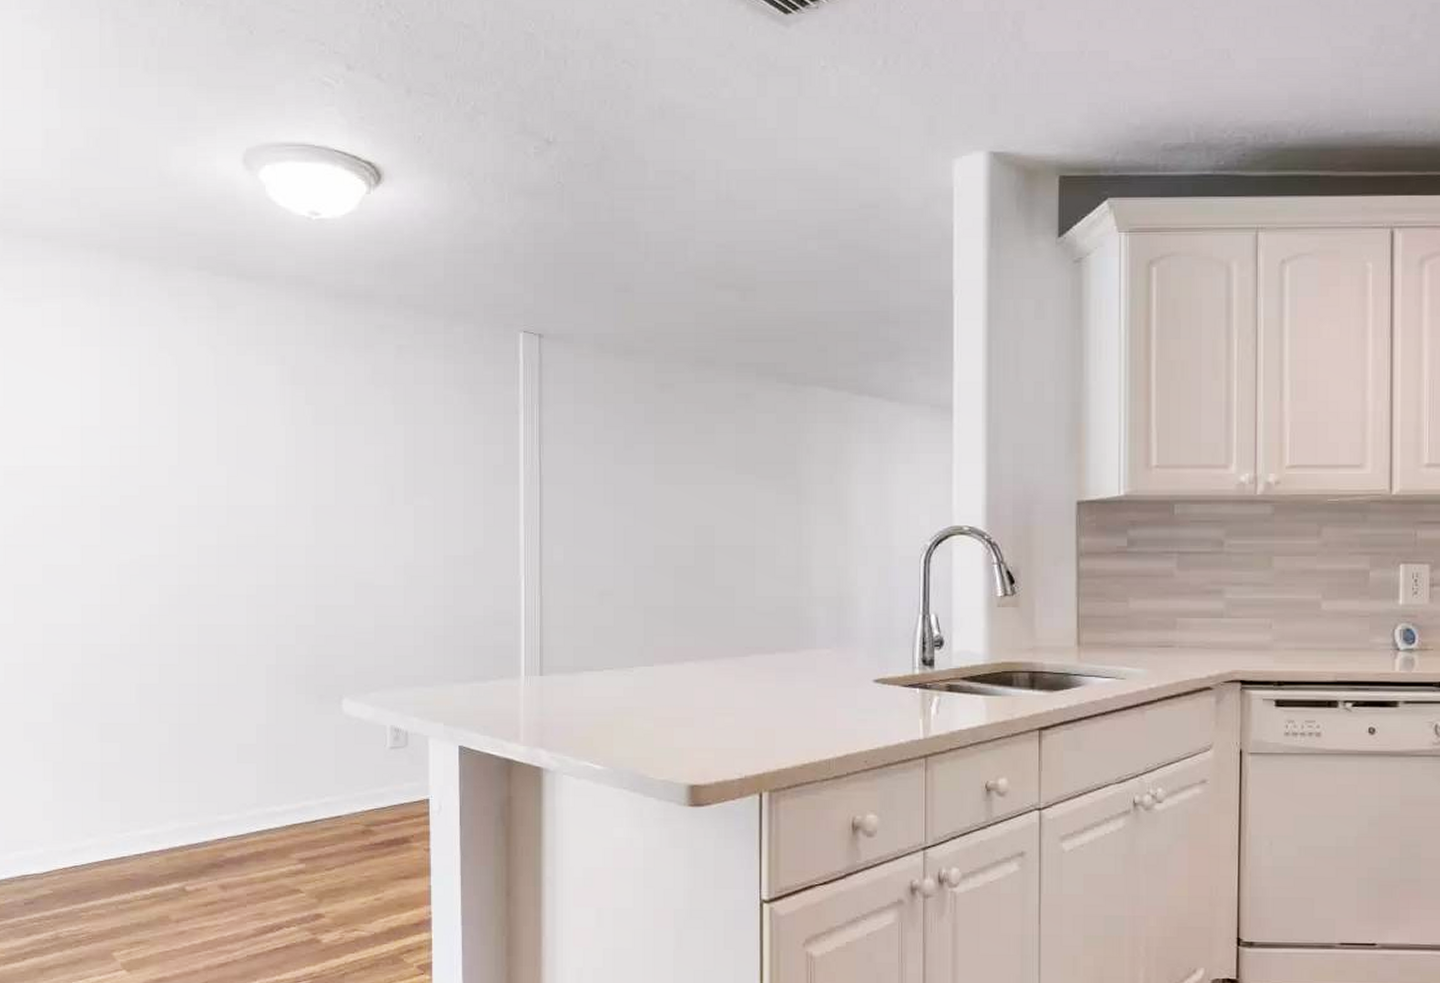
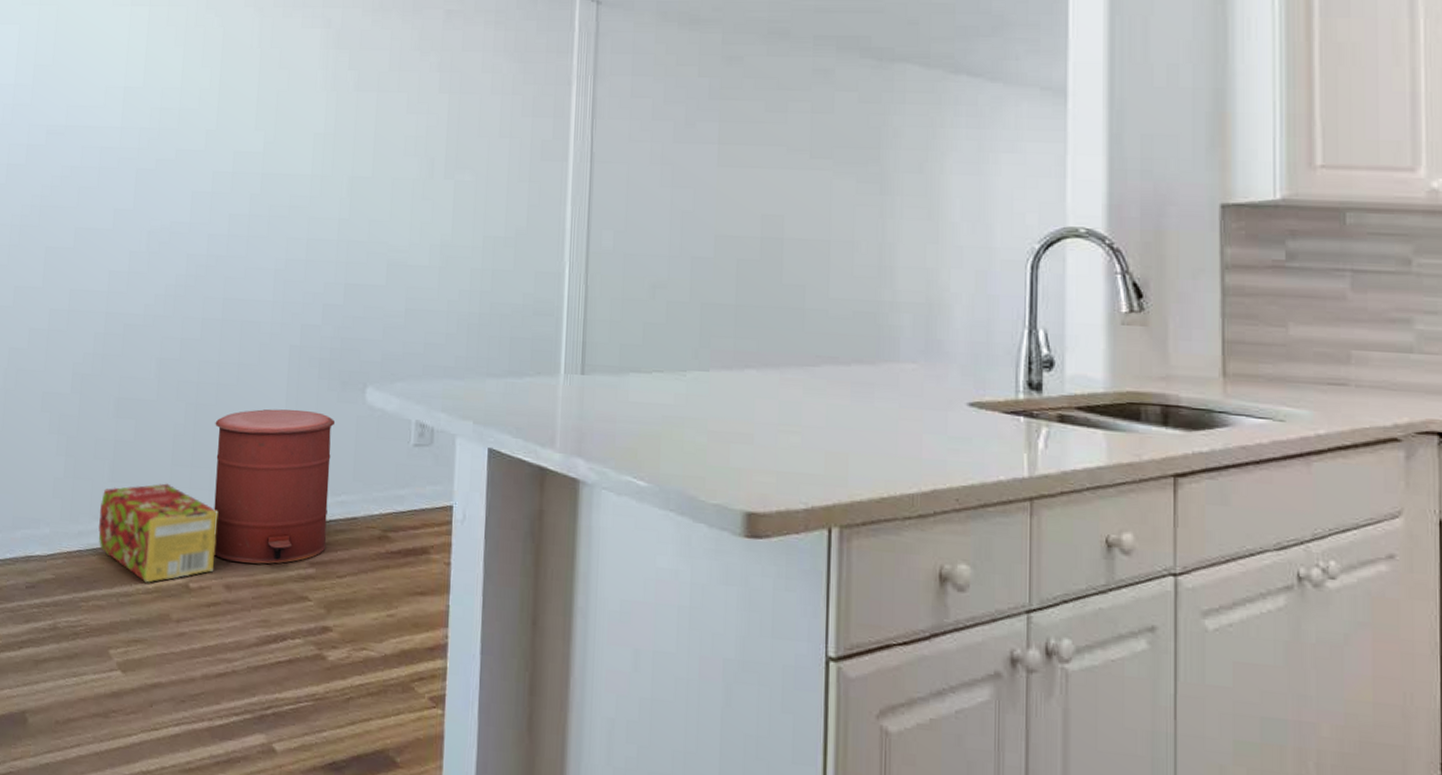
cardboard box: none [92,799,209,890] -> present [98,483,219,583]
trash can: none [199,723,315,864] -> present [213,409,336,564]

